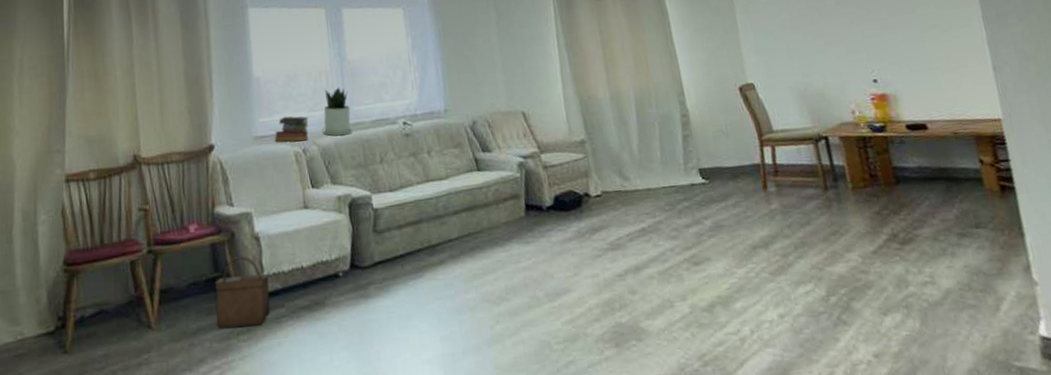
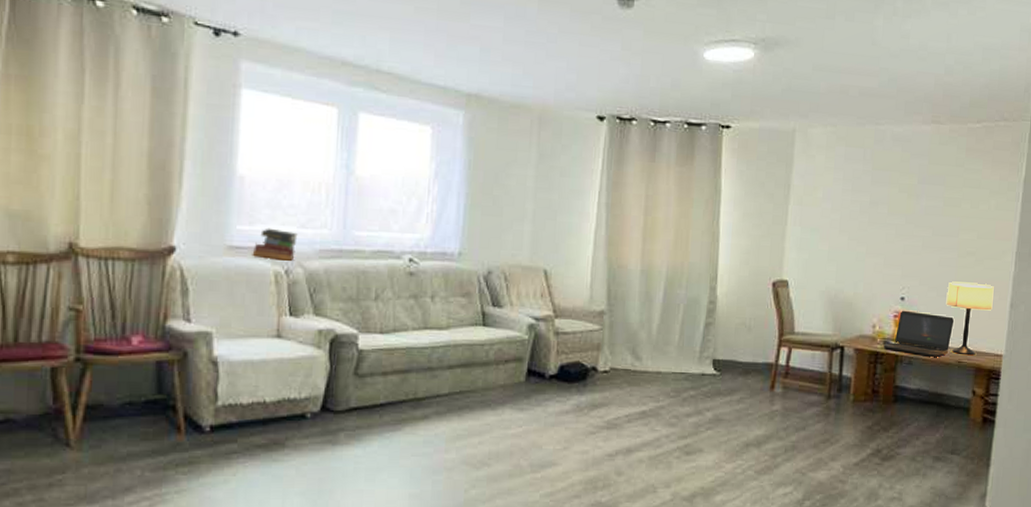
handbag: present [214,256,271,329] -> none [152,380,223,460]
planter: present [322,87,353,136] -> none [311,204,350,262]
laptop computer: none [868,89,941,134] -> present [883,310,955,358]
table lamp: none [920,53,975,126] -> present [946,282,994,356]

